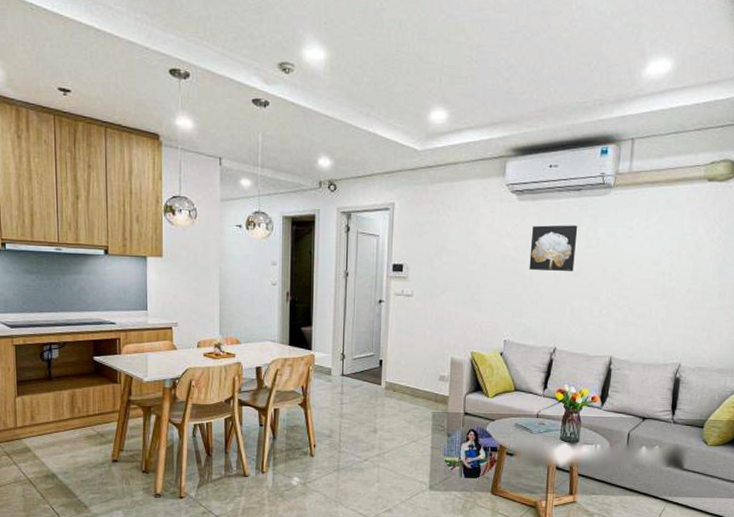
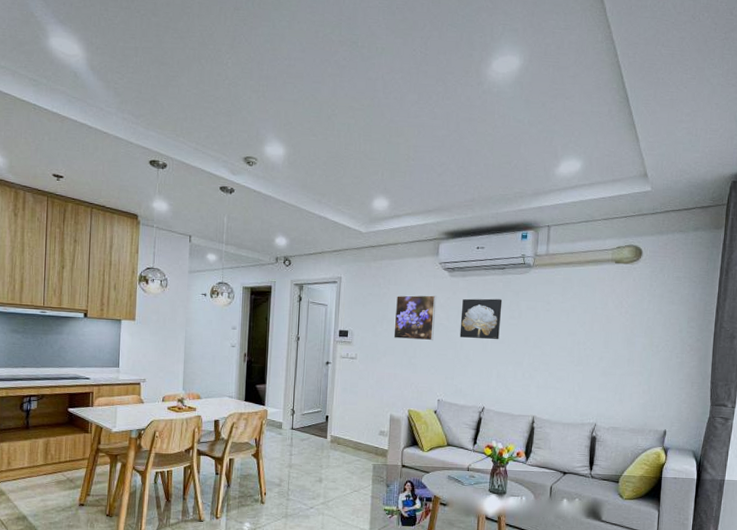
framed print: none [454,222,503,275] -> present [393,295,437,341]

